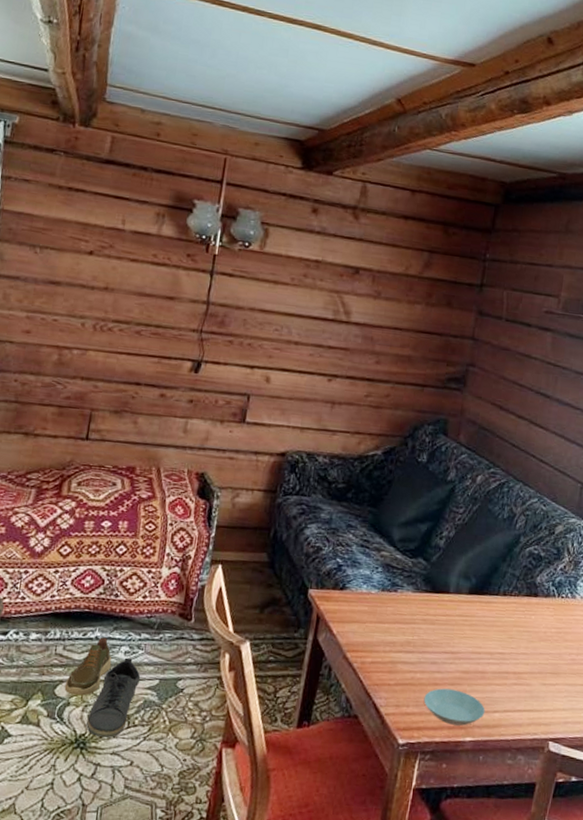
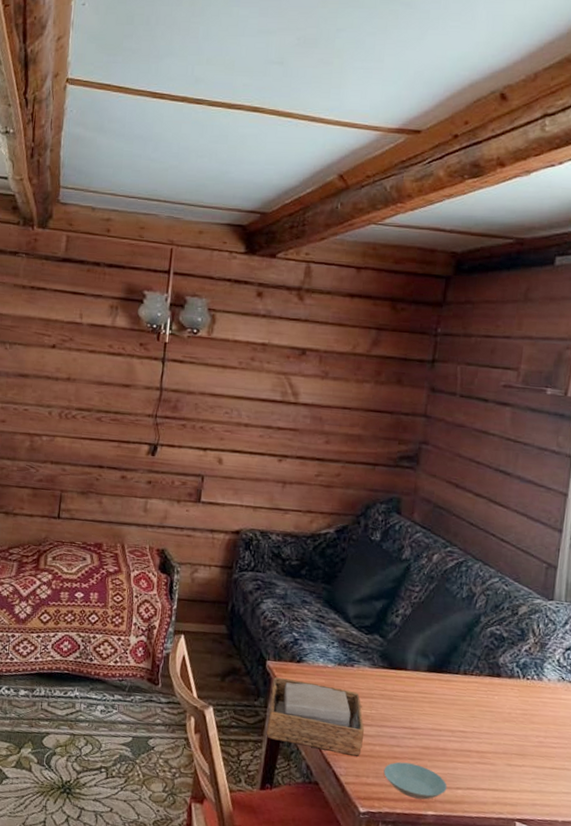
shoe: present [64,637,112,696] -> none [50,696,90,748]
shoe: present [86,657,141,738] -> none [71,715,116,786]
napkin holder: none [305,606,406,686] -> present [266,677,364,757]

